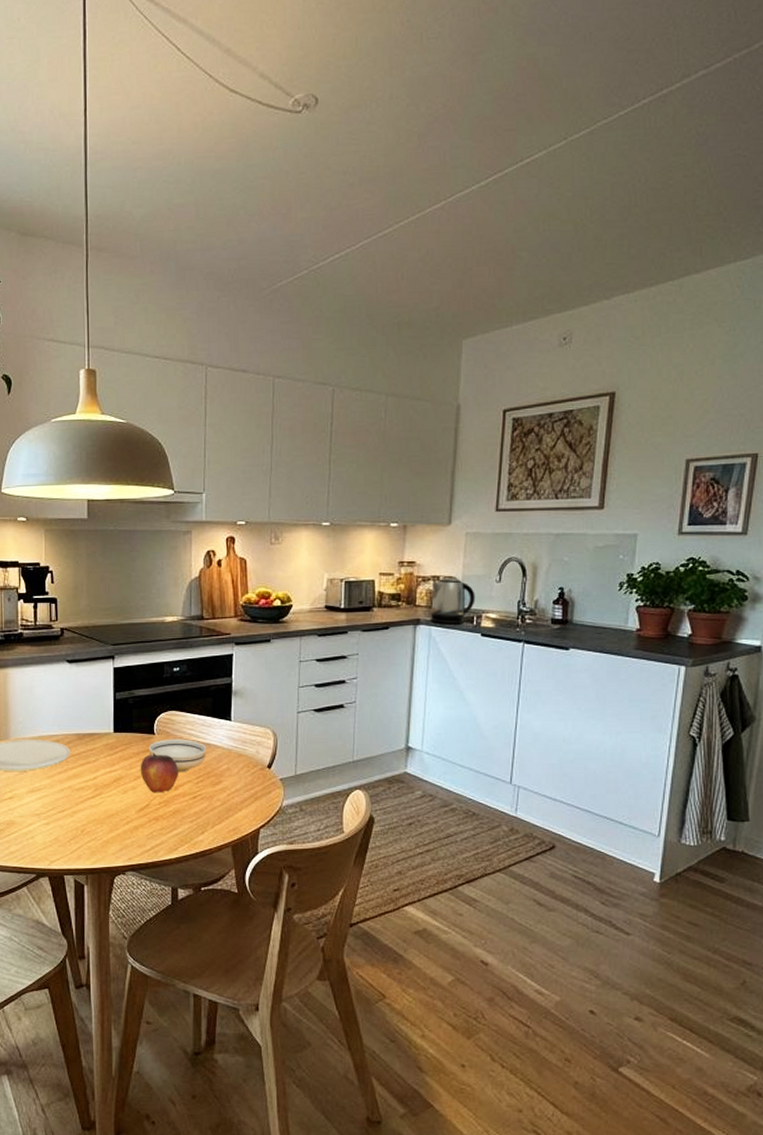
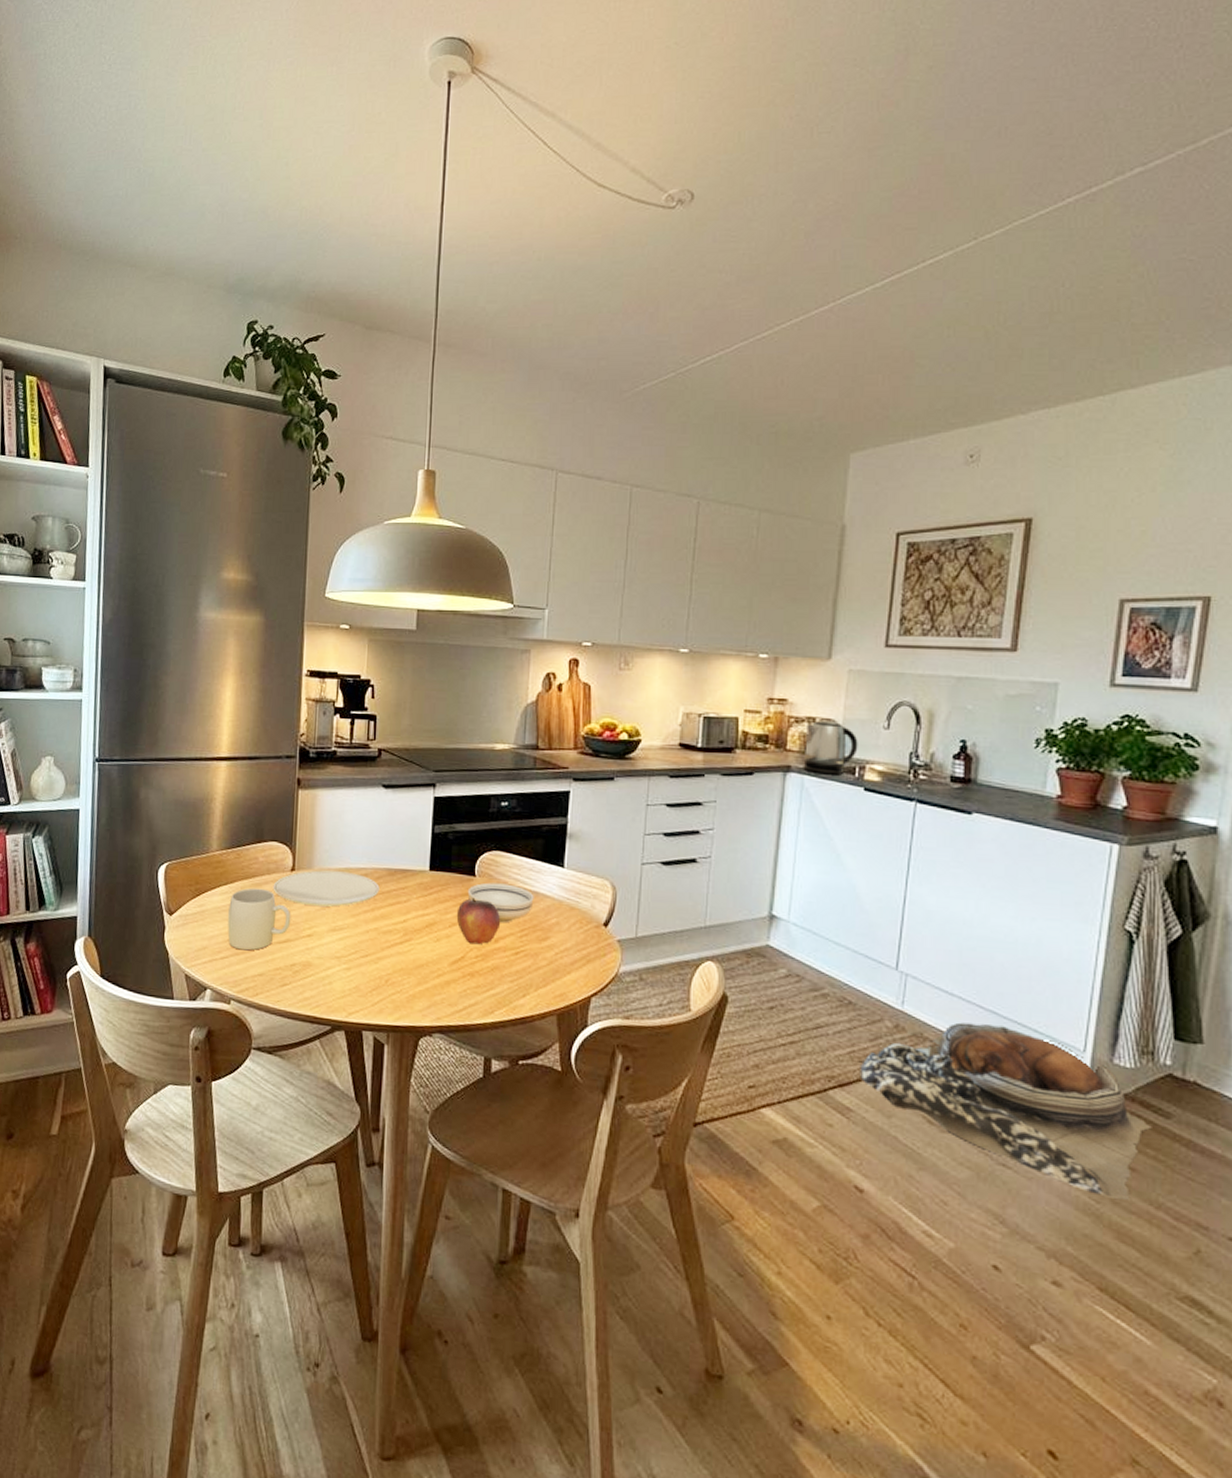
dog bed: none [481,822,710,949] -> present [858,1022,1152,1200]

